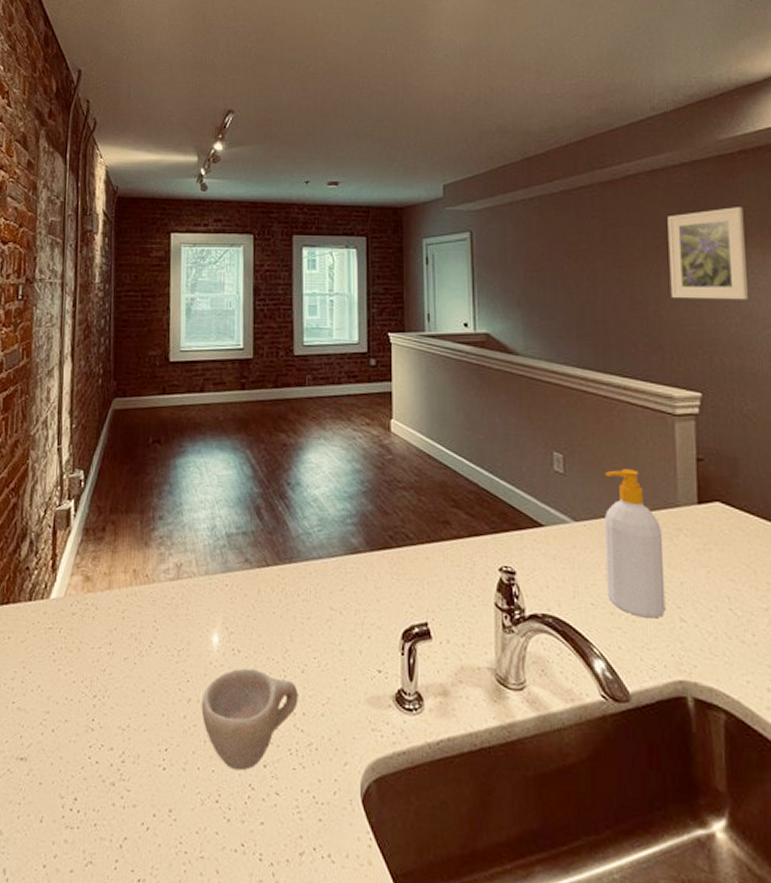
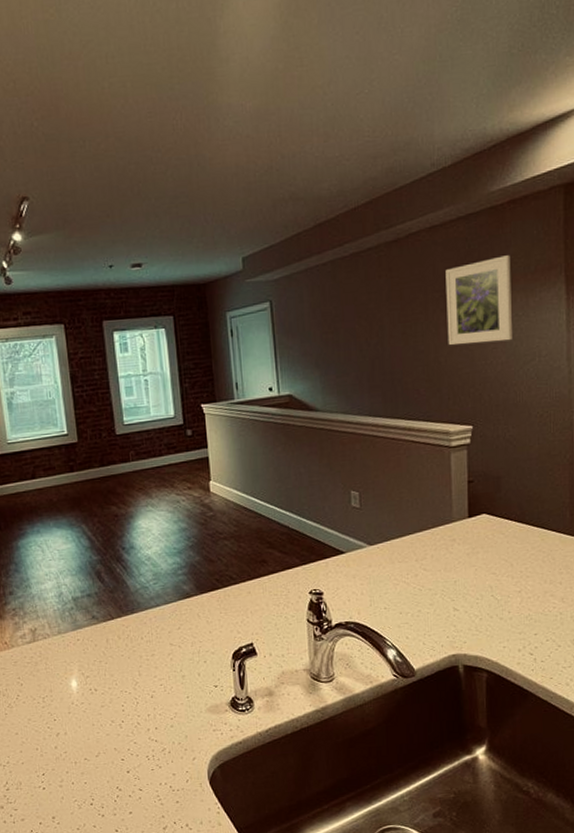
cup: present [201,668,299,771] -> none [68,701,151,779]
soap bottle: present [604,469,666,619] -> none [393,497,443,613]

